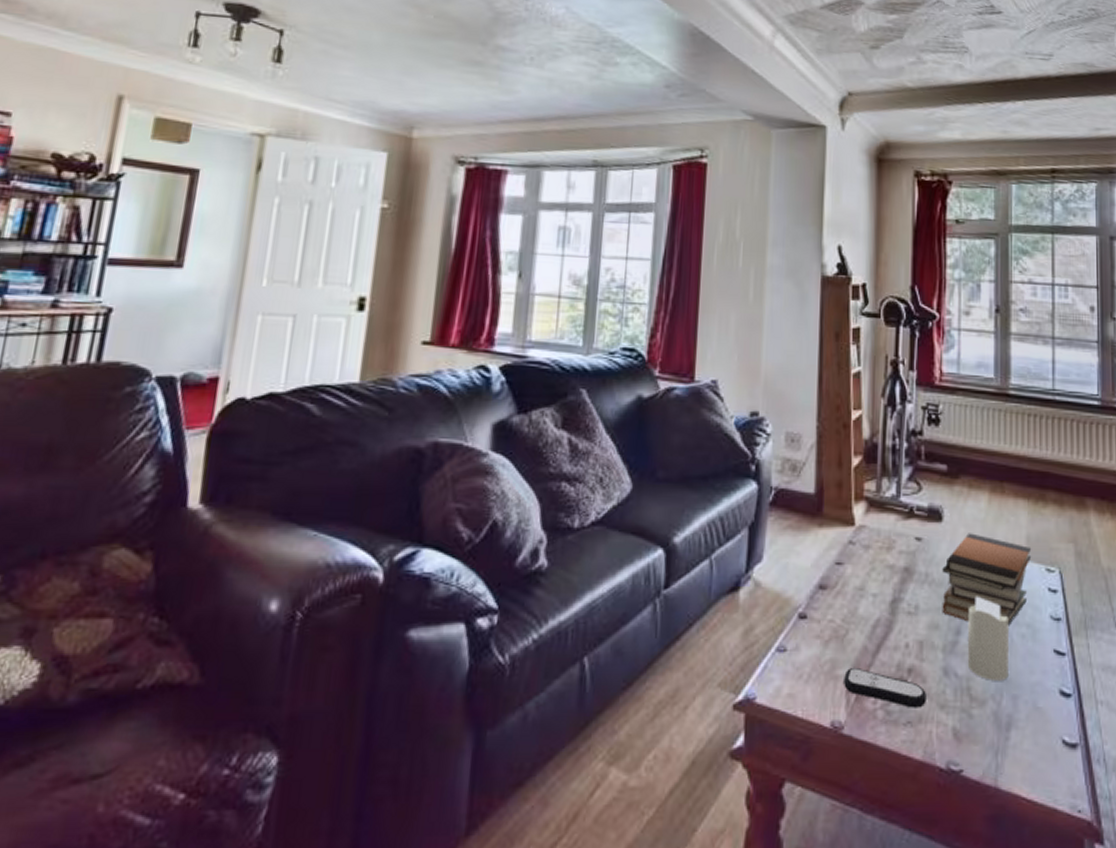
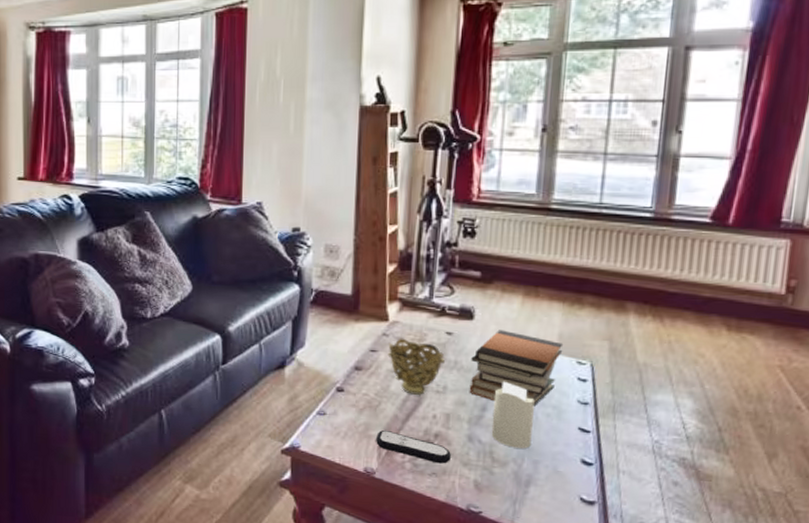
decorative bowl: none [854,546,915,618] -> present [387,338,445,395]

